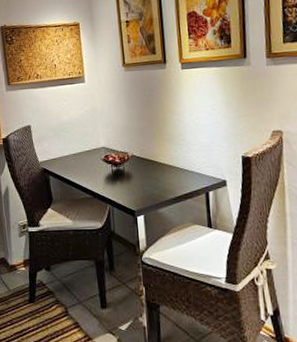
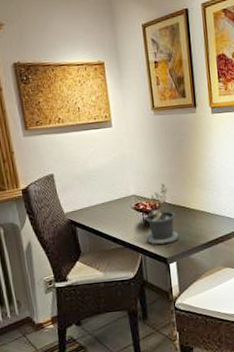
potted plant: none [114,136,147,200] -> present [145,183,179,247]

